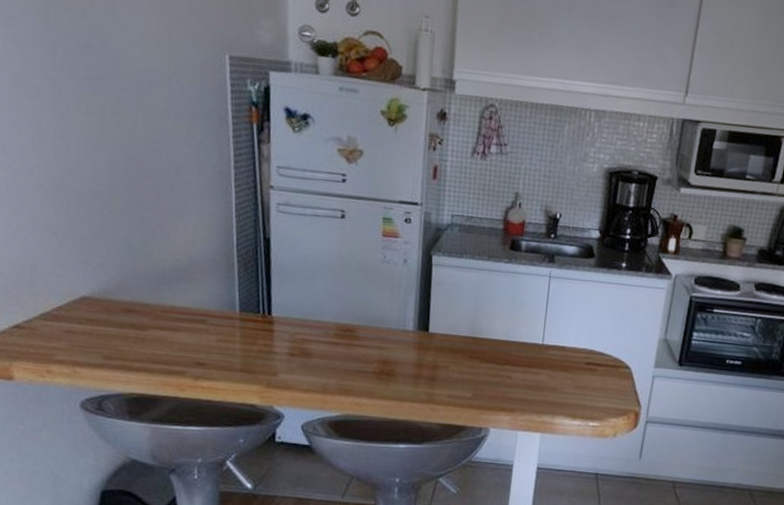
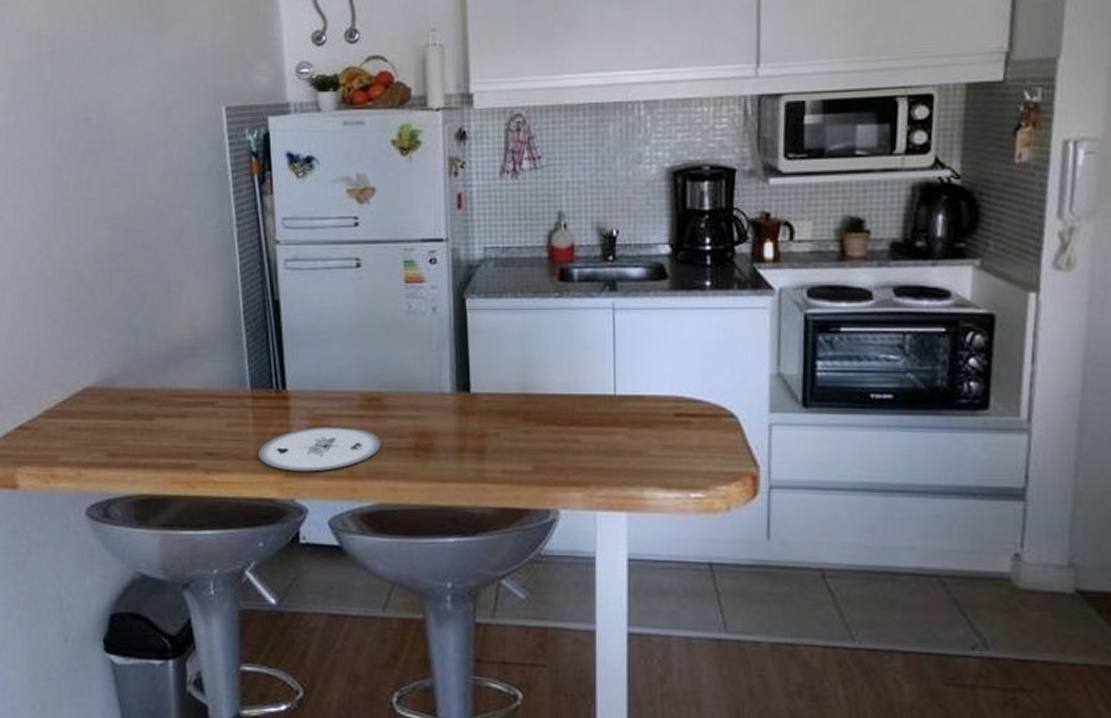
plate: none [242,349,351,385] -> present [257,427,381,472]

